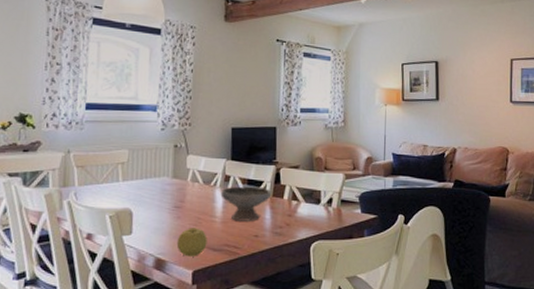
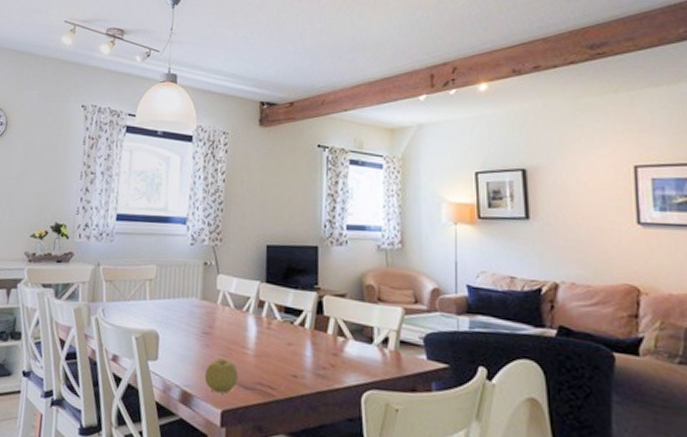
bowl: present [220,186,272,221] -> none [254,314,313,358]

